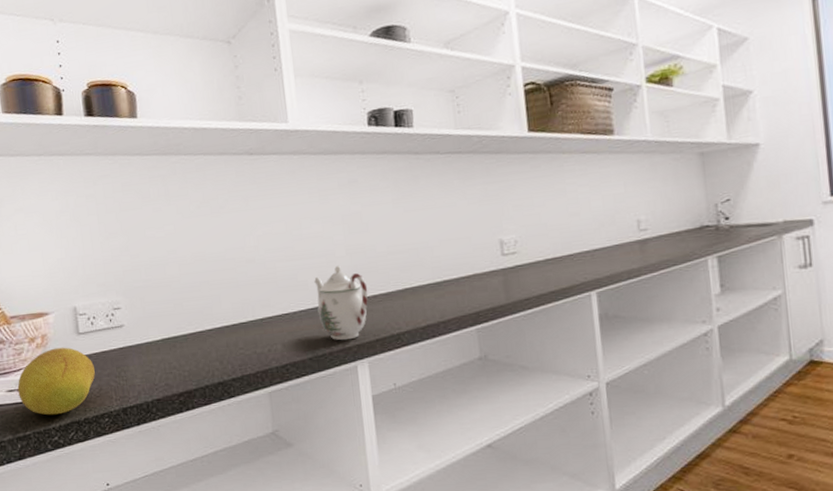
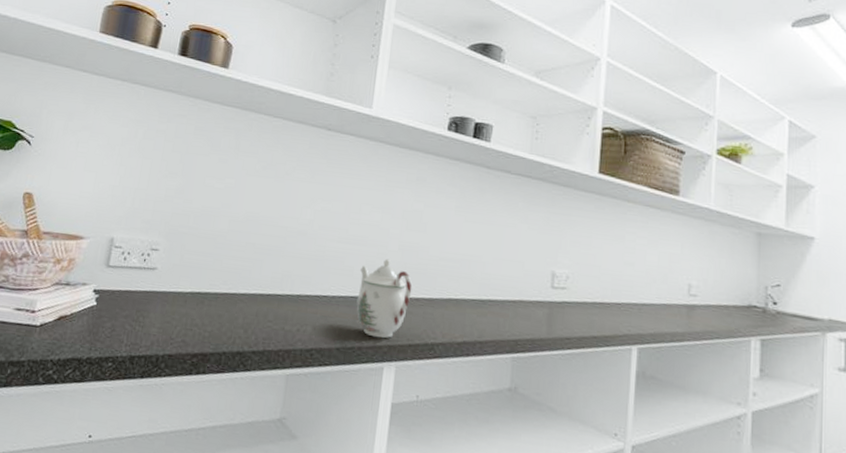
fruit: present [17,347,95,415] -> none [25,275,114,347]

